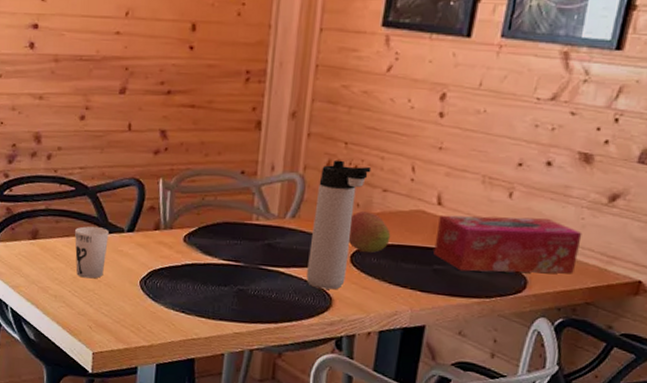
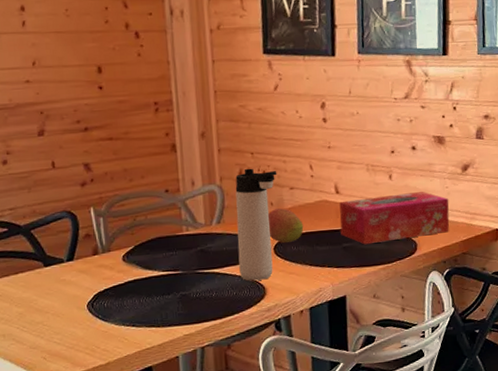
cup: present [75,226,109,279] -> none [14,261,50,313]

